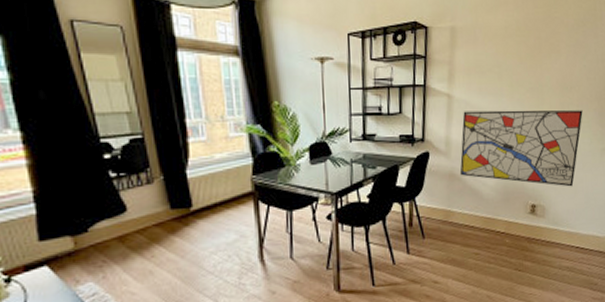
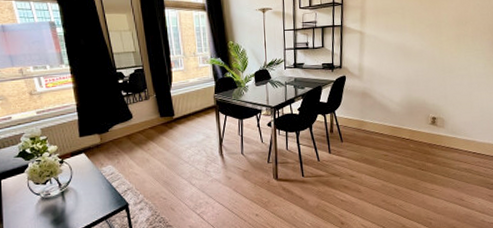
wall art: present [459,110,583,187] -> none [370,40,477,103]

